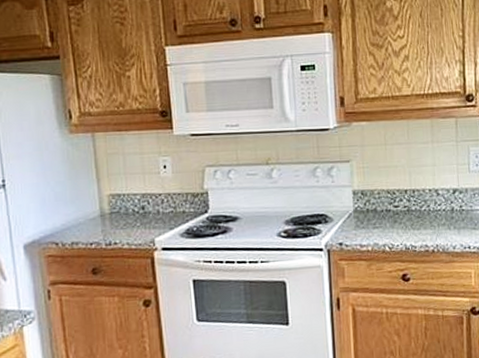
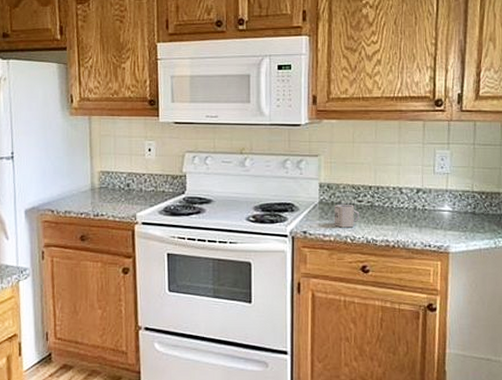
cup: none [370,210,397,236] -> present [335,204,360,228]

